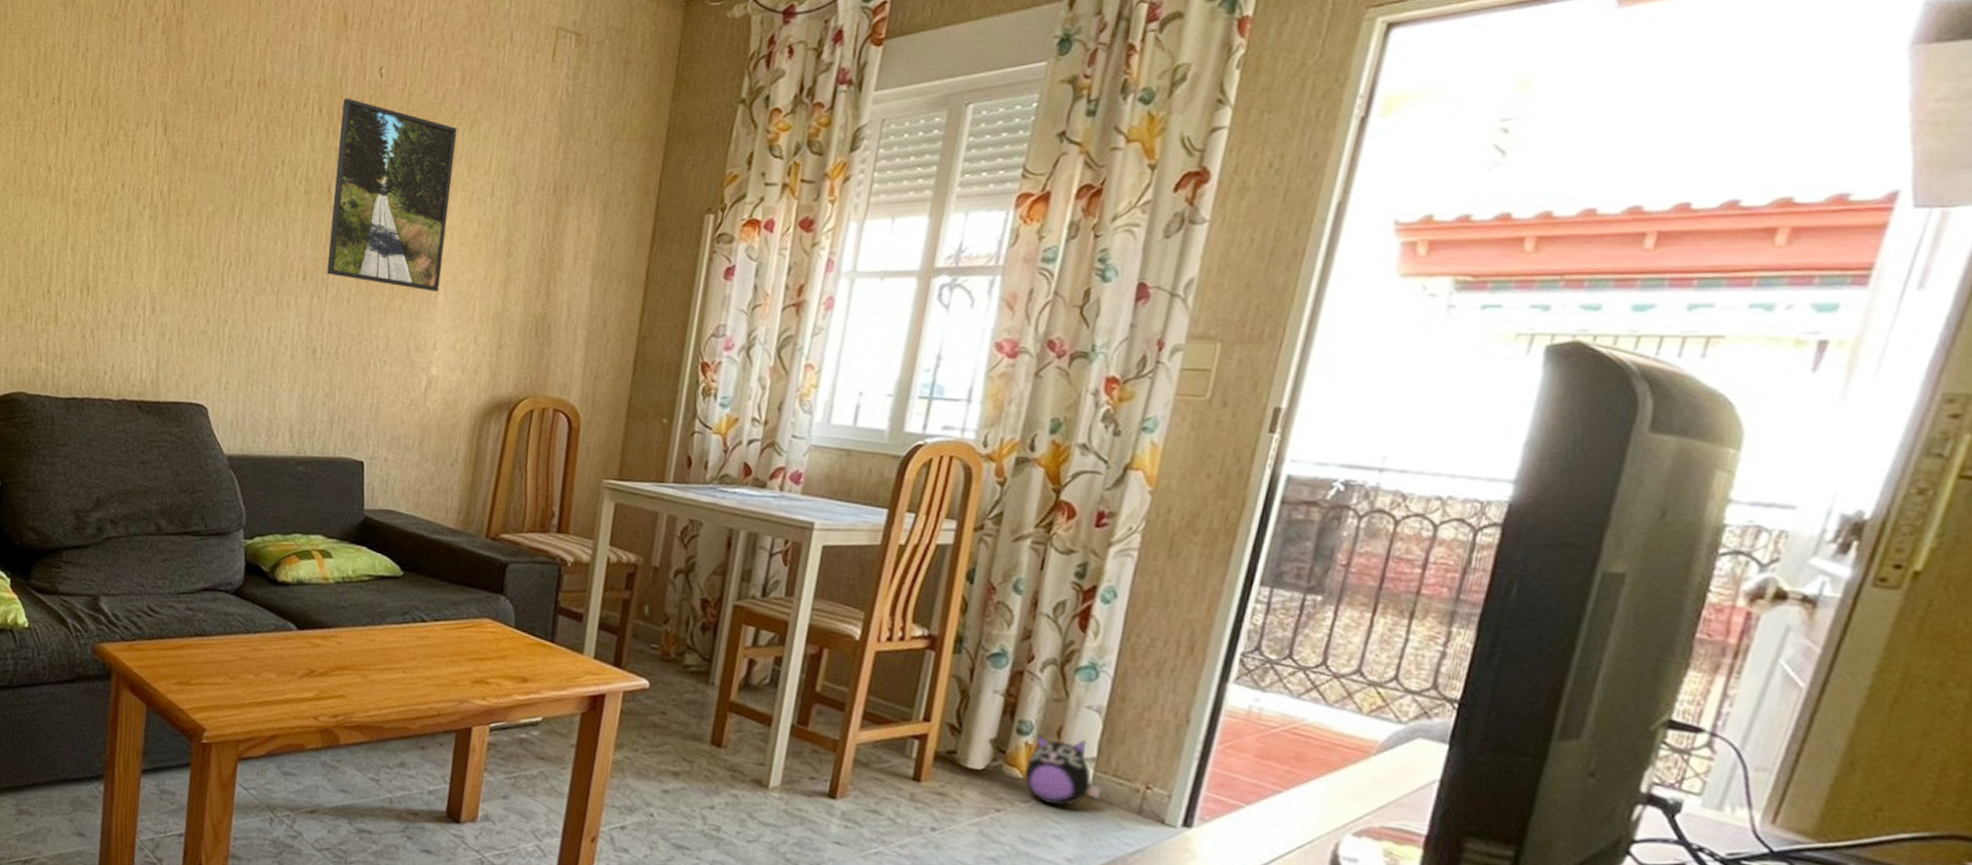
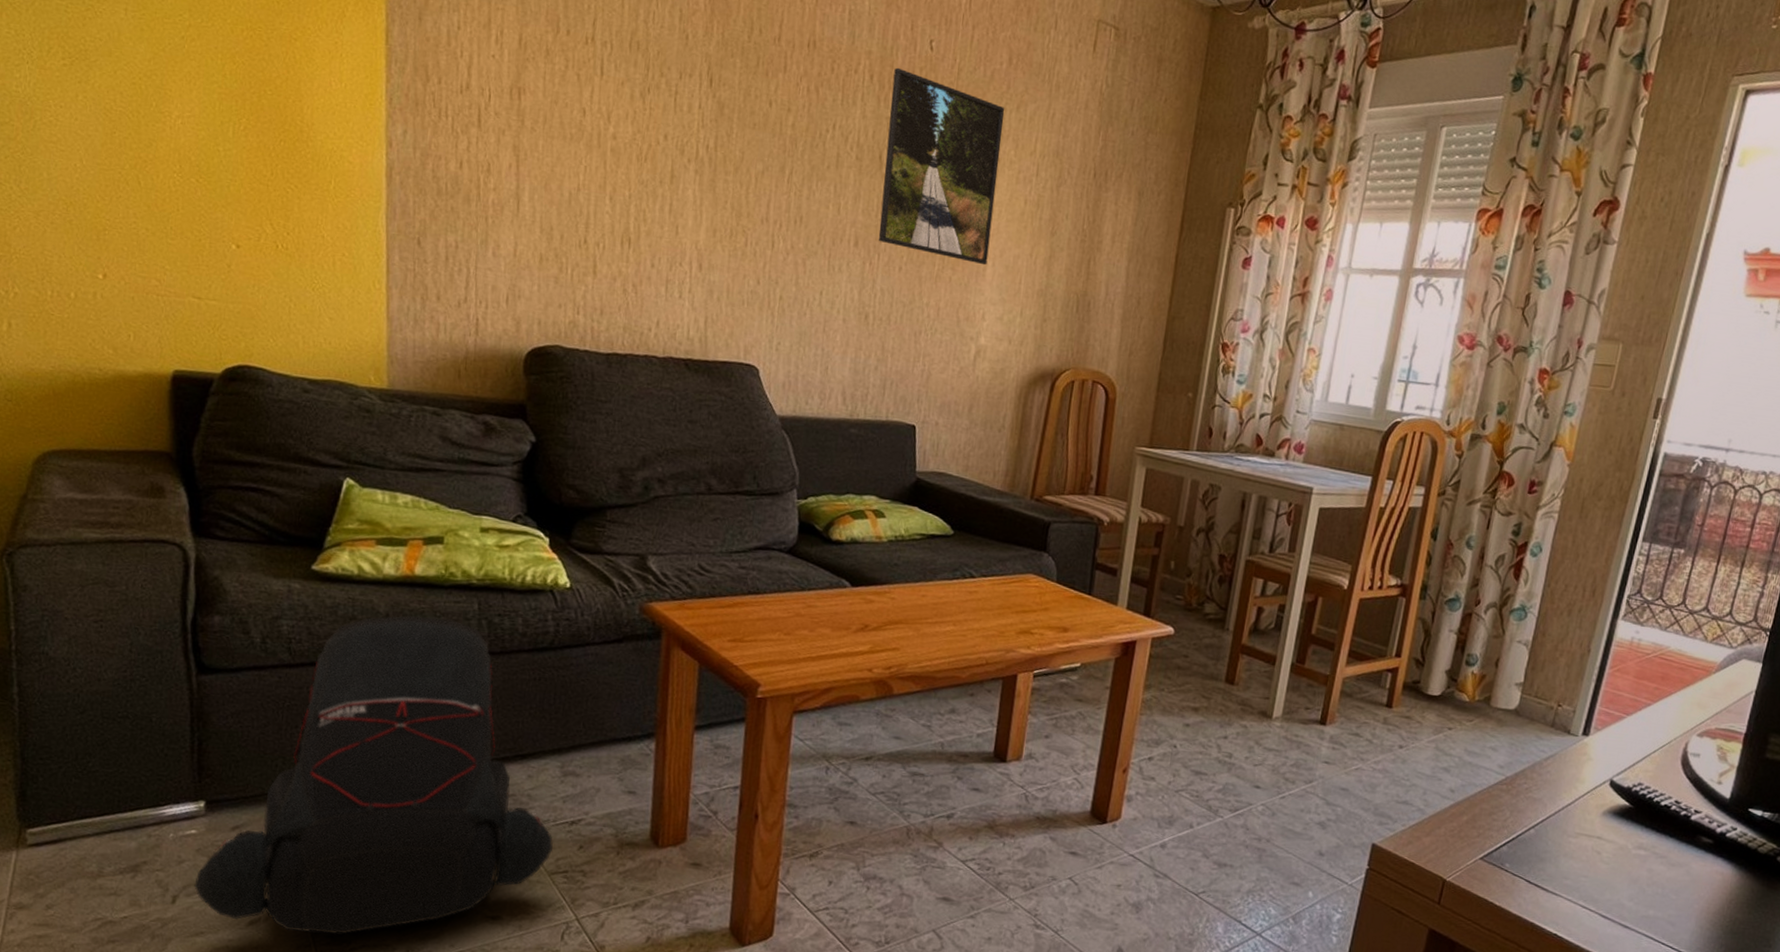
plush toy: present [1023,734,1102,806] -> none [1470,665,1526,723]

